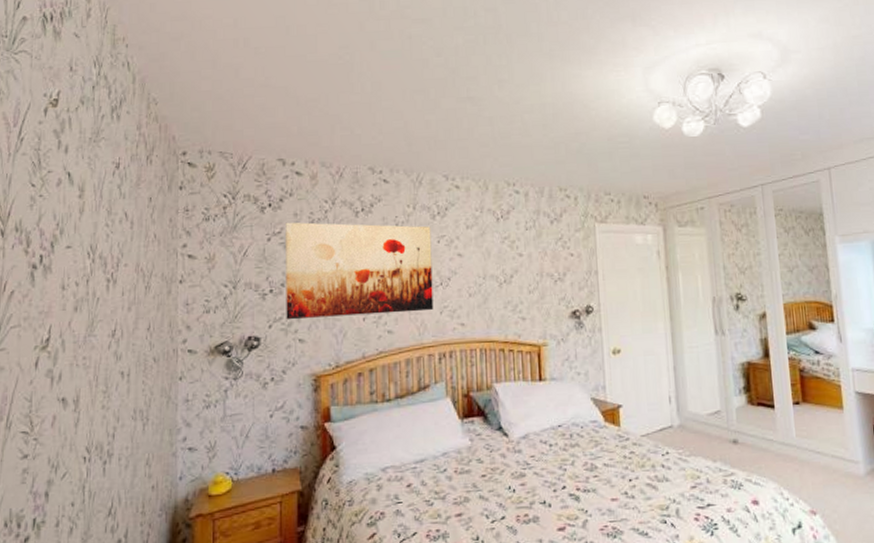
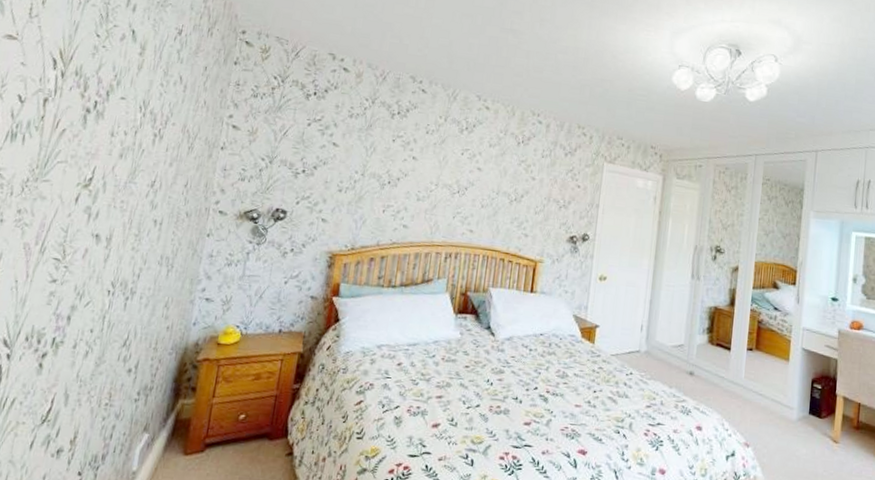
wall art: present [285,222,434,320] -> none [313,112,458,214]

